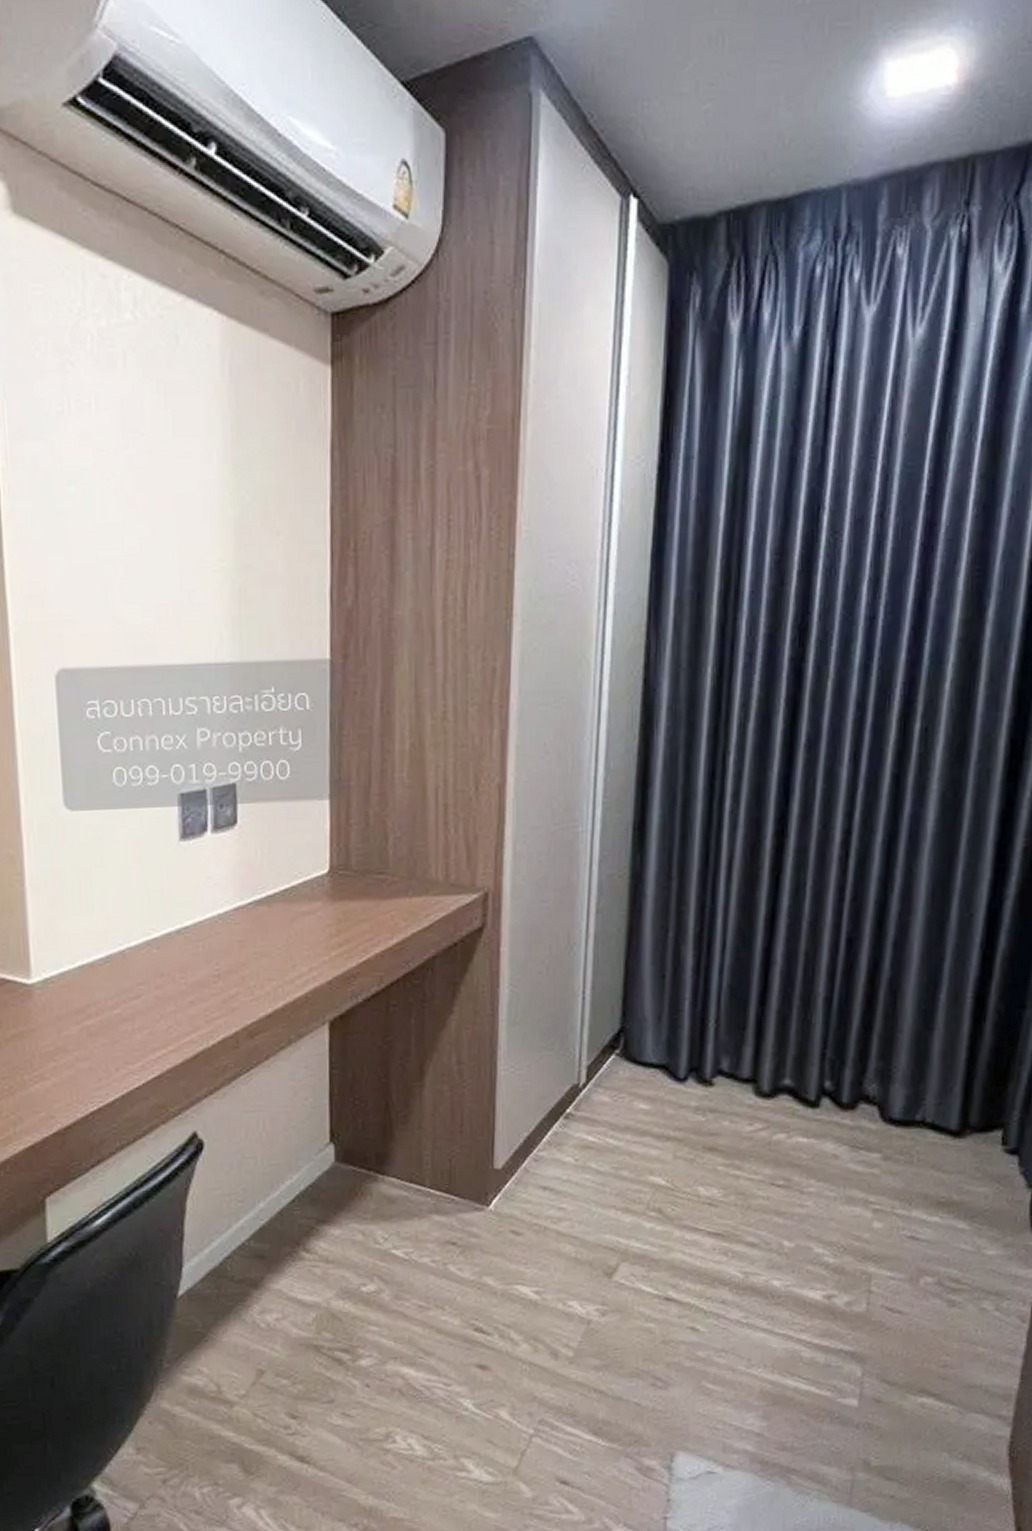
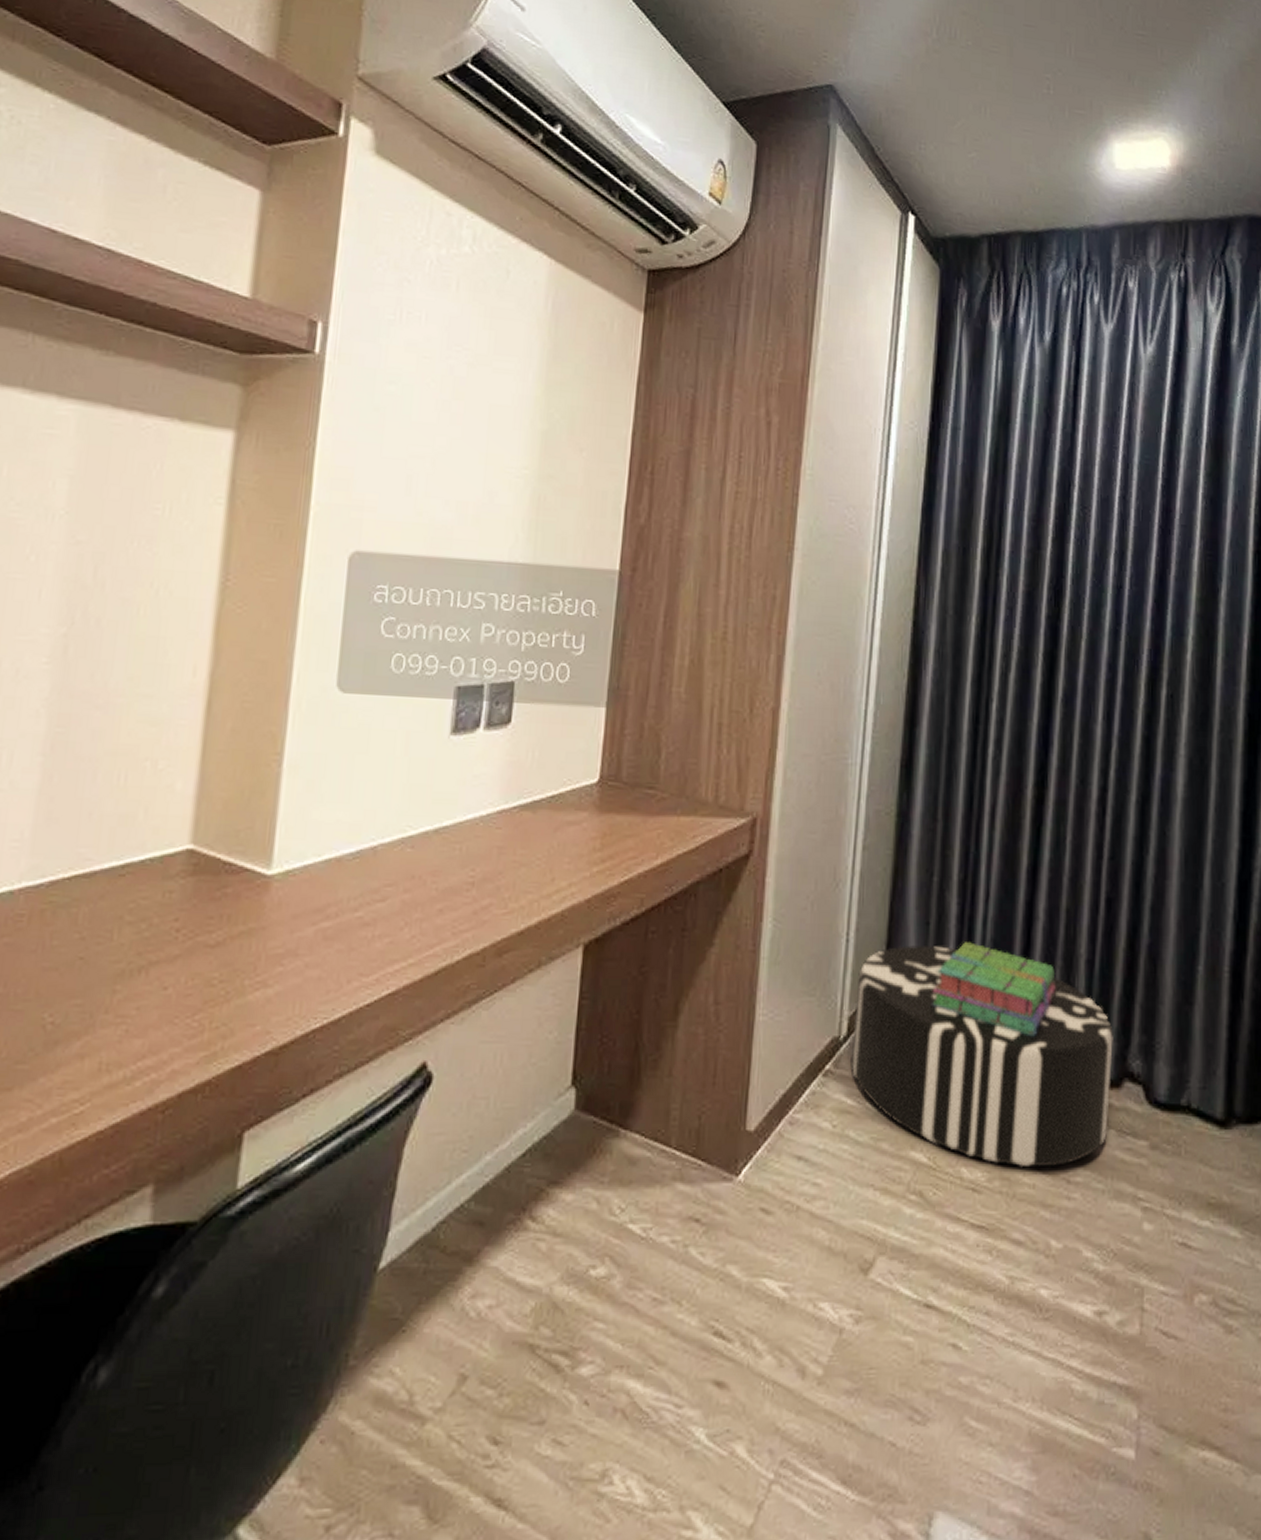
pouf: none [592,996,850,1183] -> present [852,945,1113,1168]
stack of books: none [668,990,793,1071] -> present [932,942,1056,1037]

